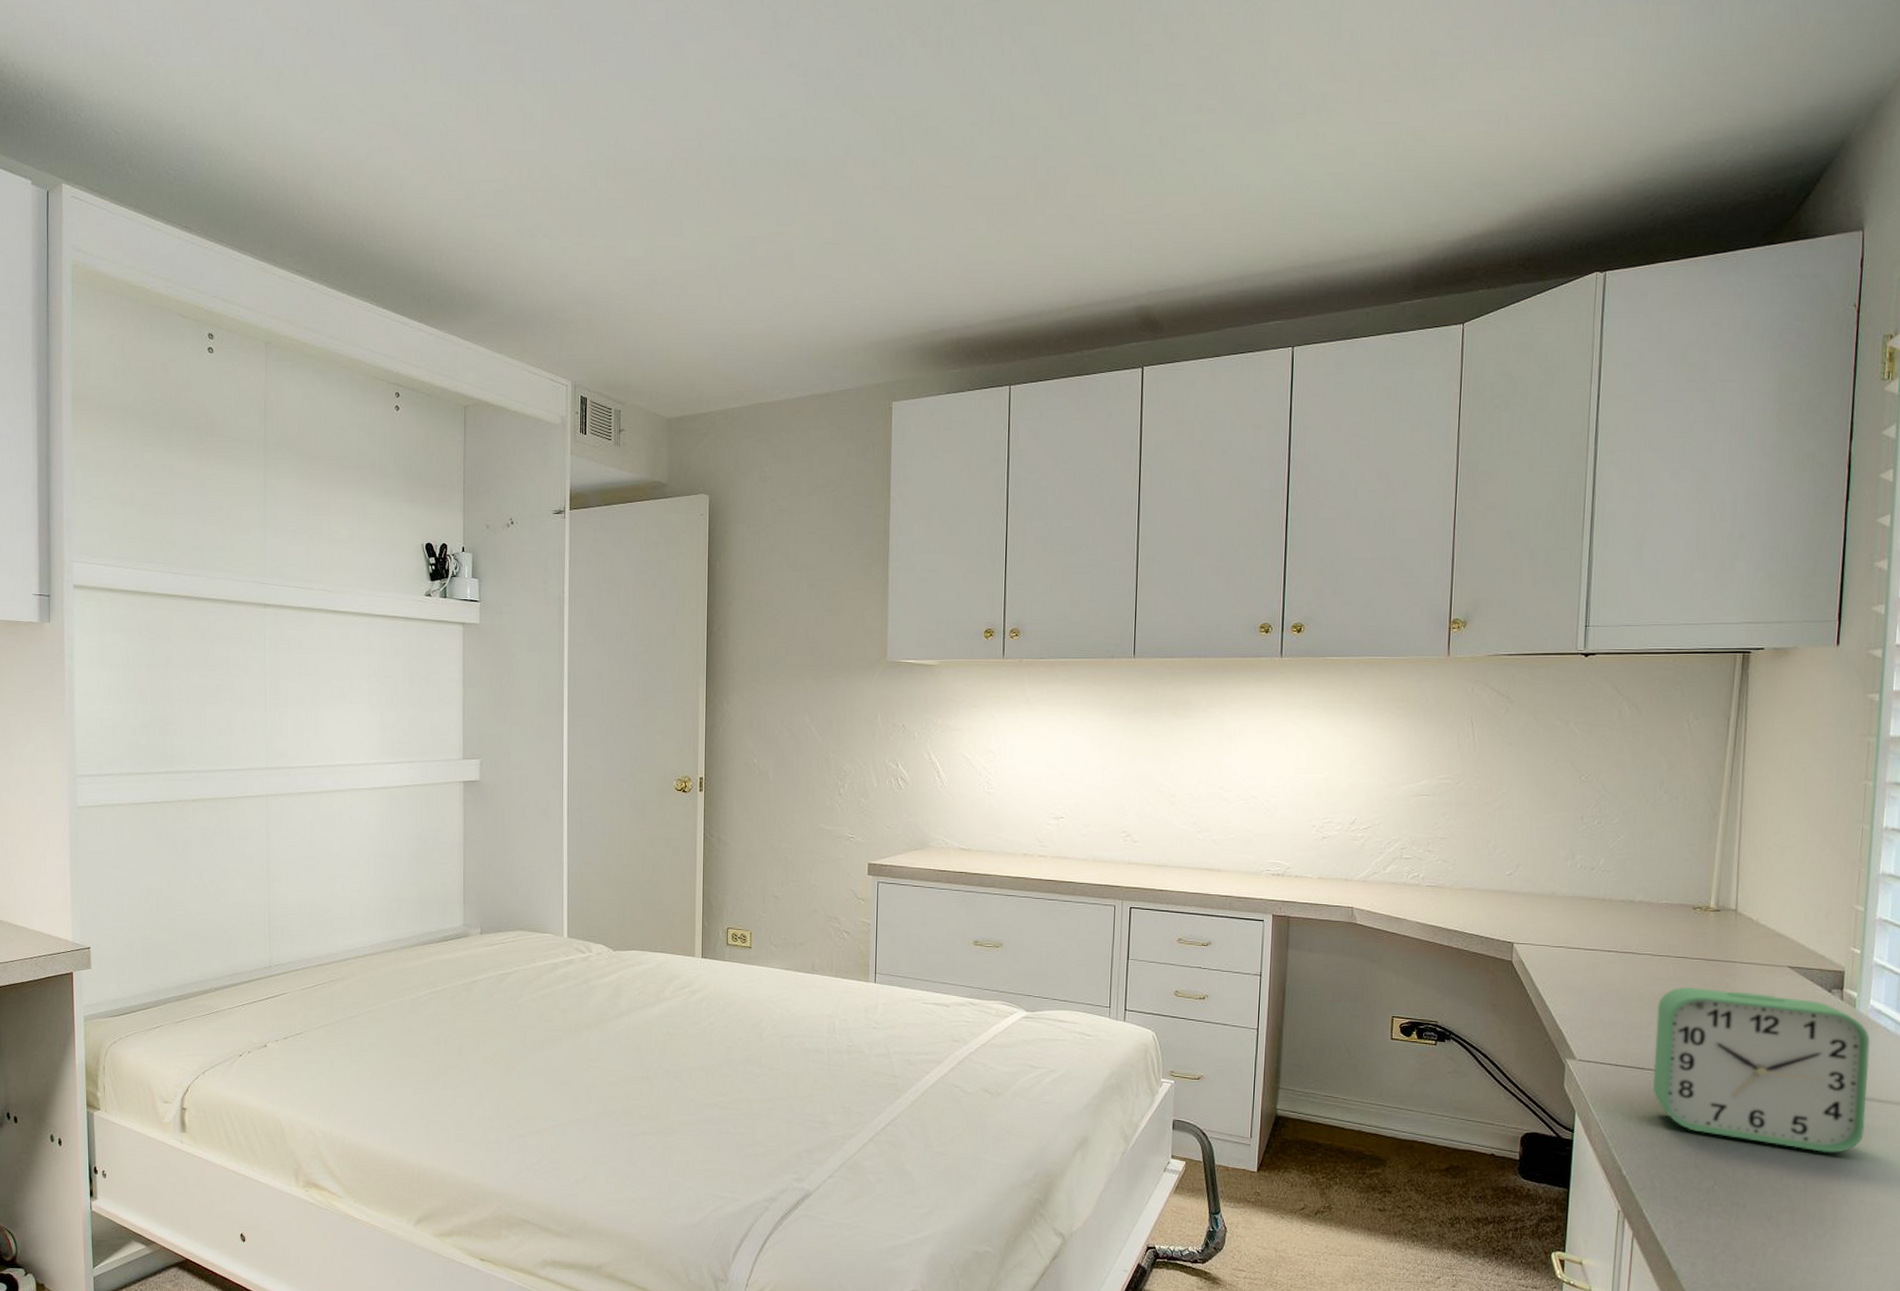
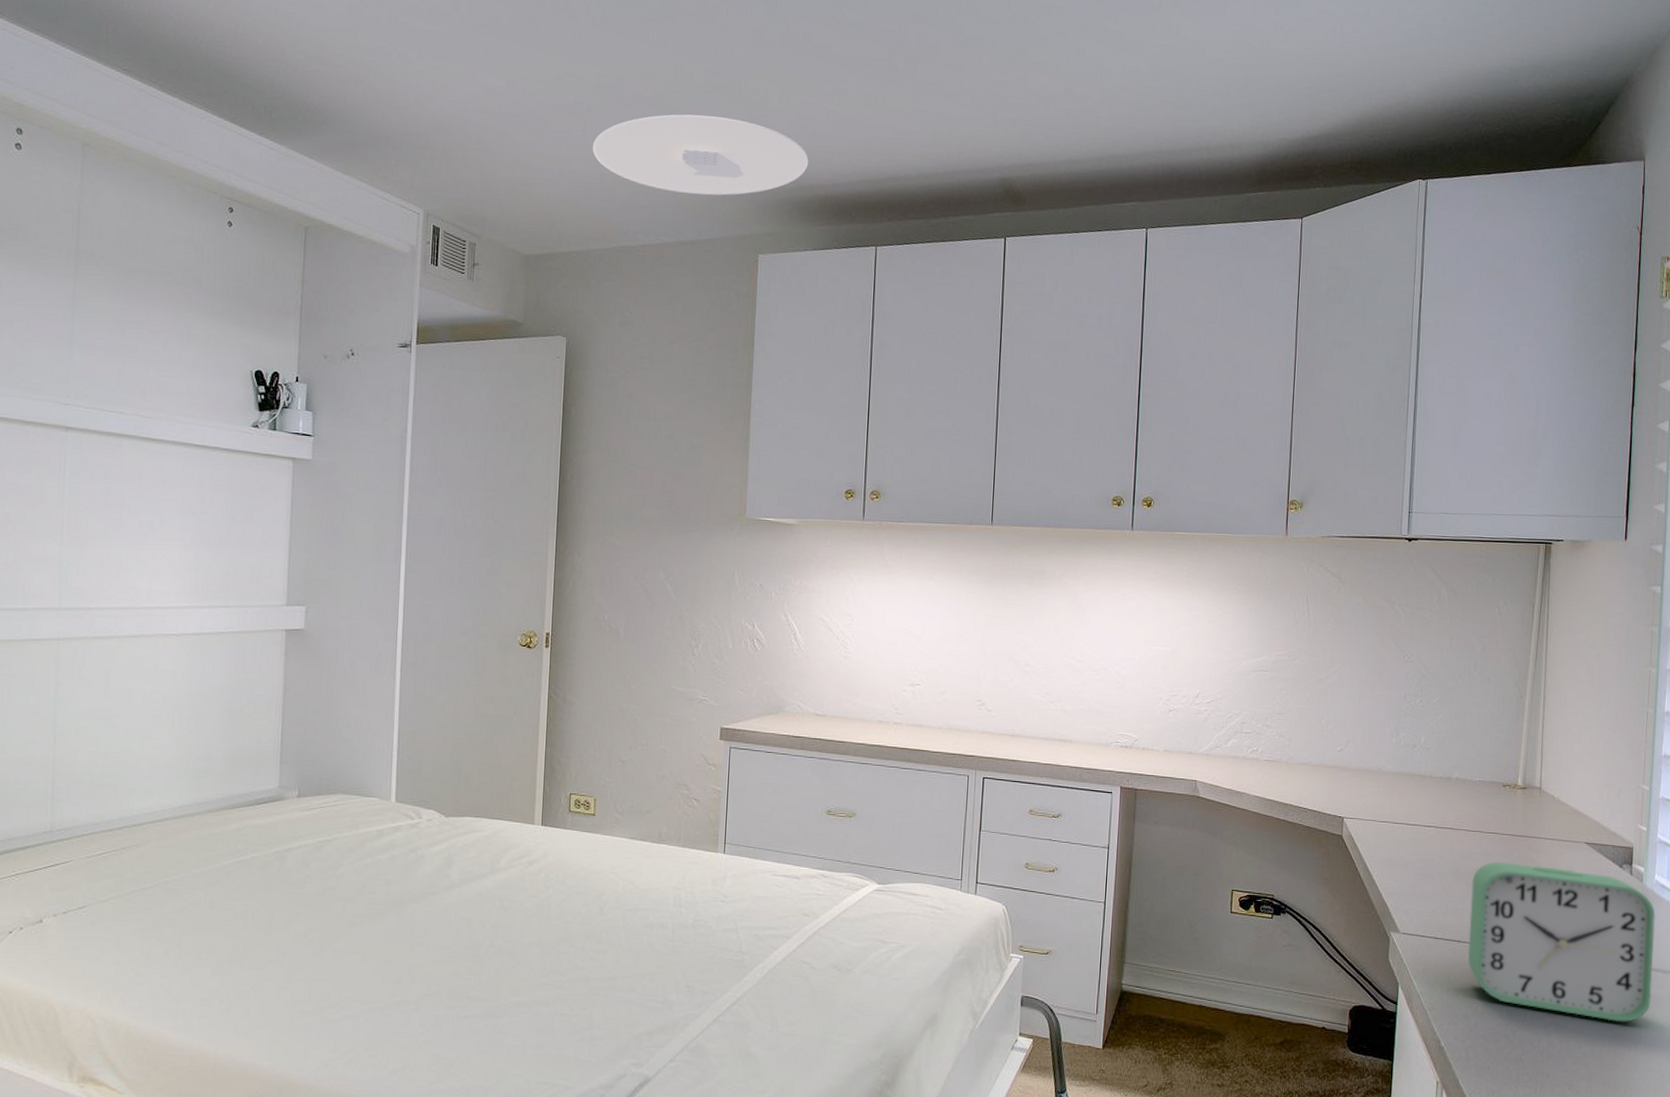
ceiling light: none [728,267,940,347] -> present [593,114,809,196]

